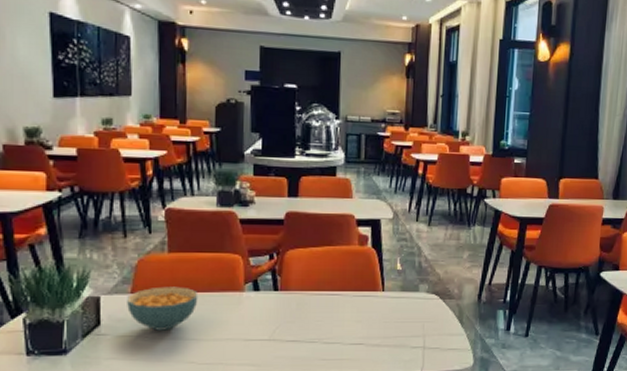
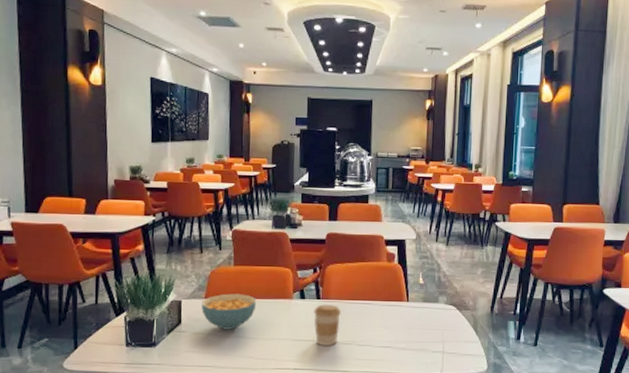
coffee cup: none [270,297,303,346] -> present [313,304,341,347]

